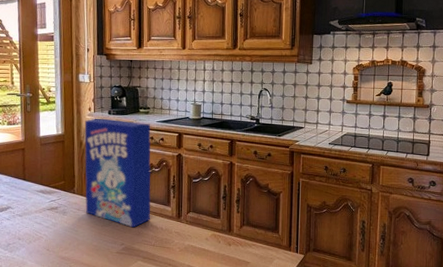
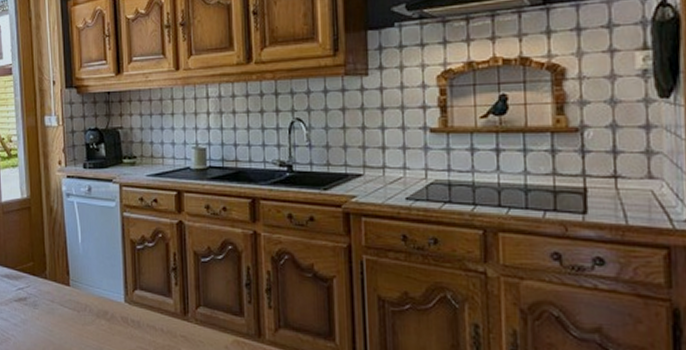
cereal box: present [84,118,151,228] -> none [54,174,147,328]

